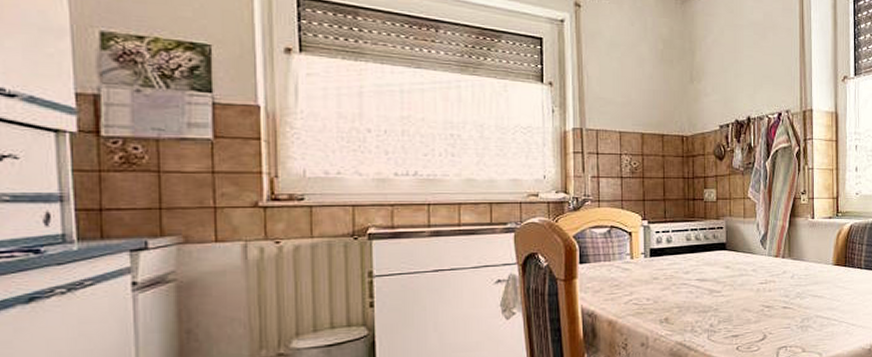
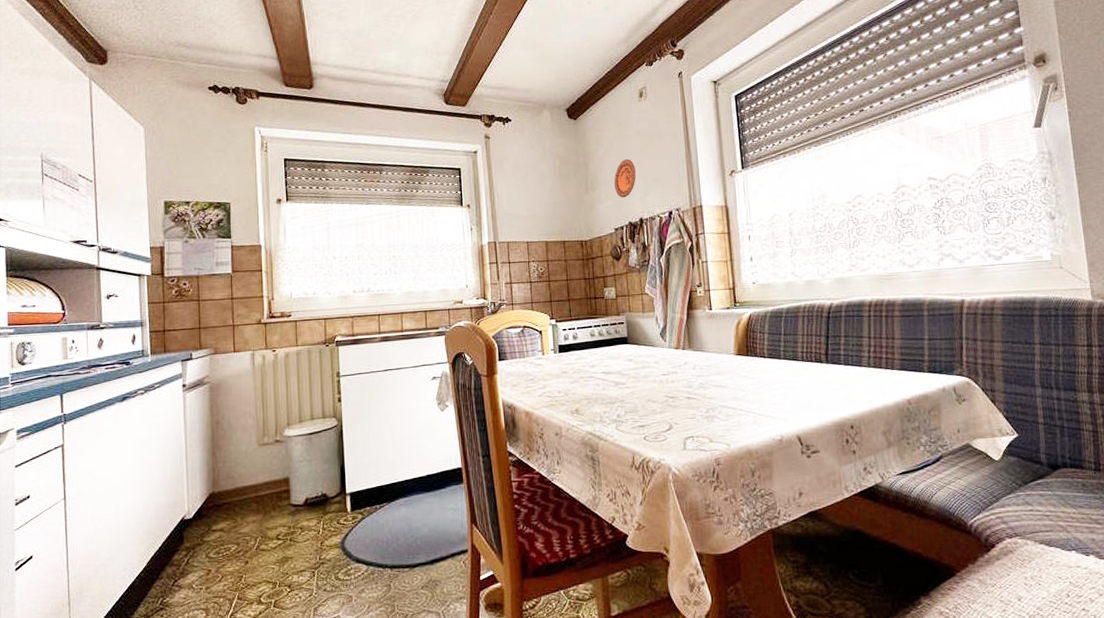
decorative plate: none [723,51,746,93] -> present [614,159,636,198]

